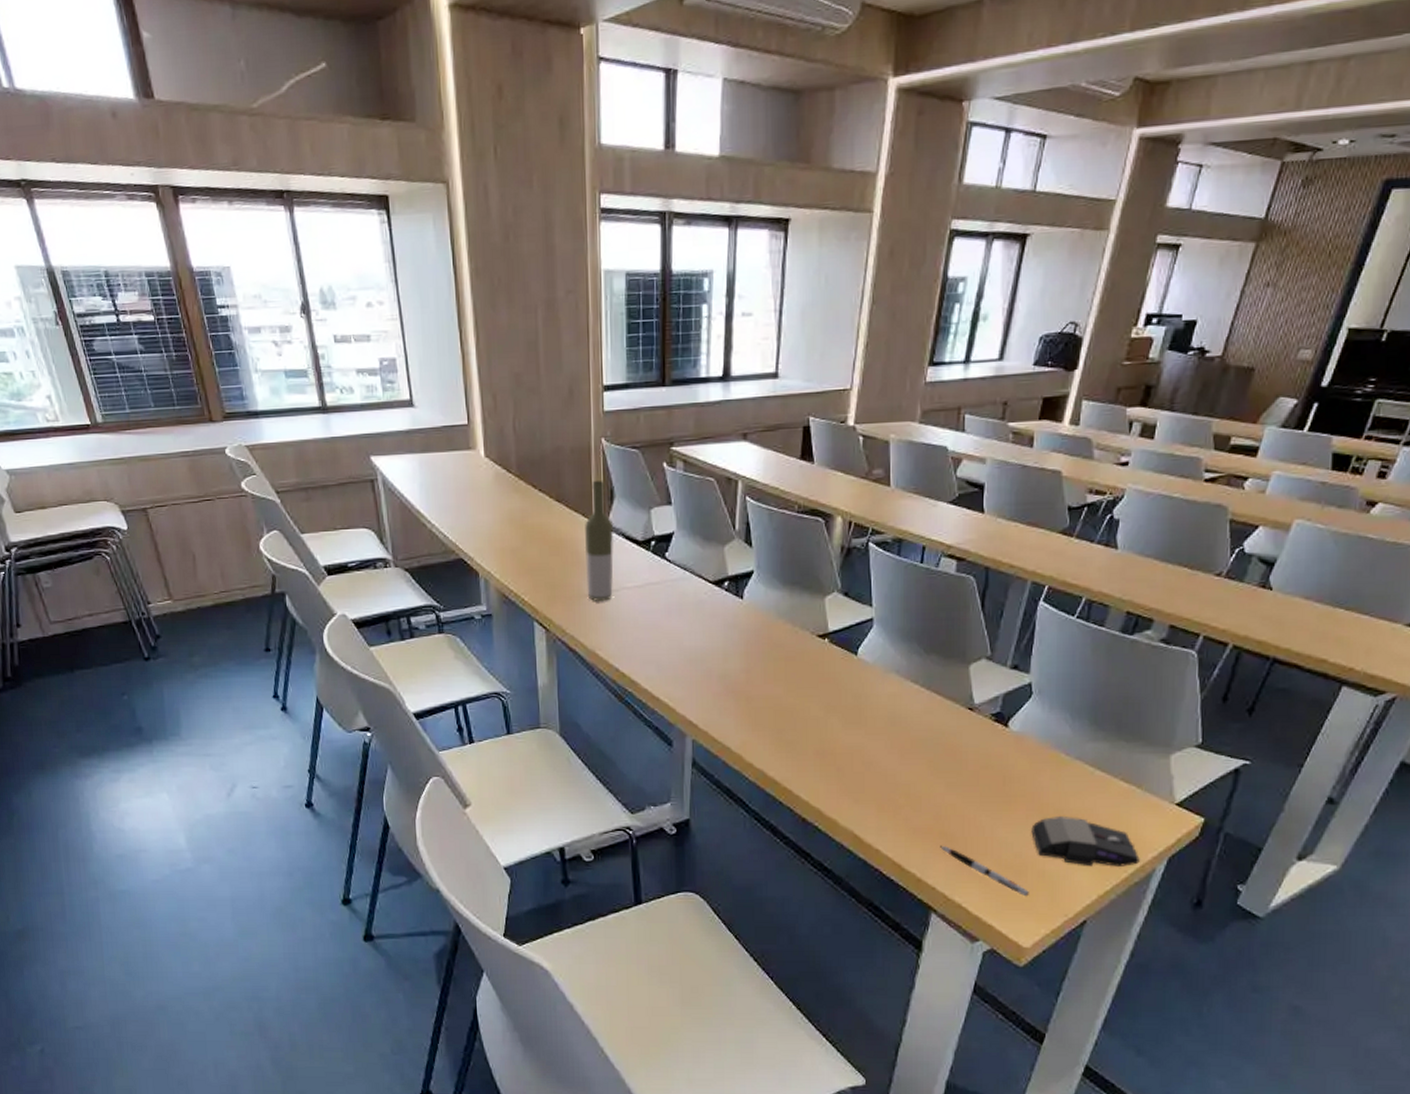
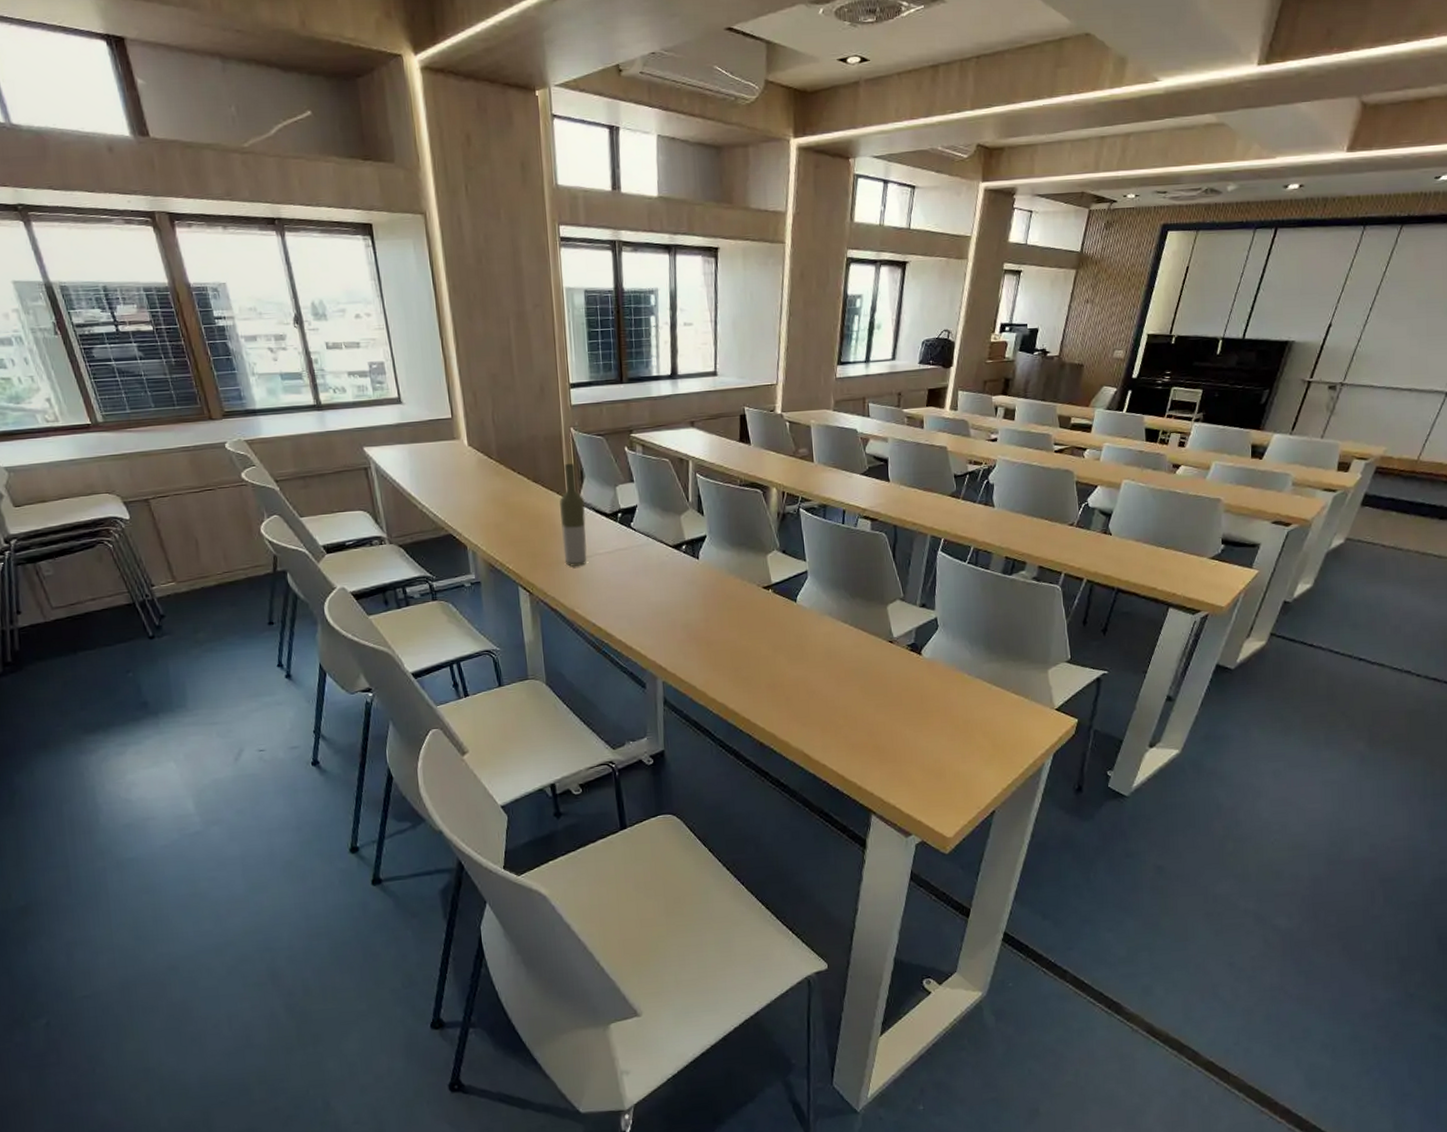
pen: present [940,845,1029,897] -> none [875,757,948,795]
computer mouse: present [1031,817,1140,867] -> none [946,725,1032,765]

